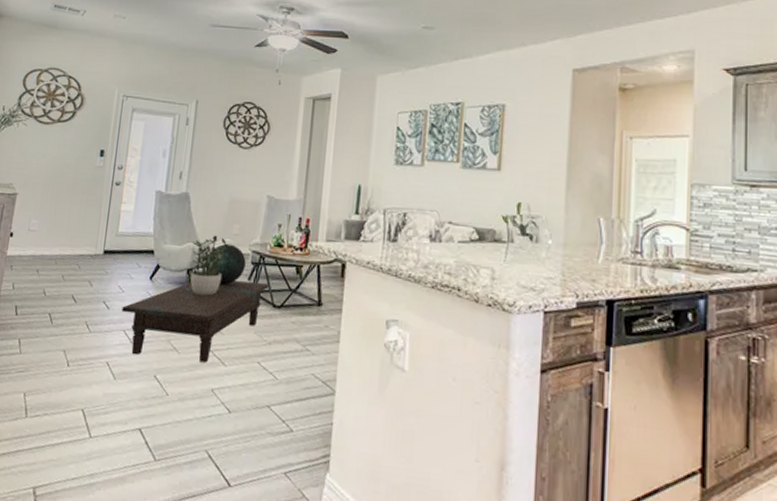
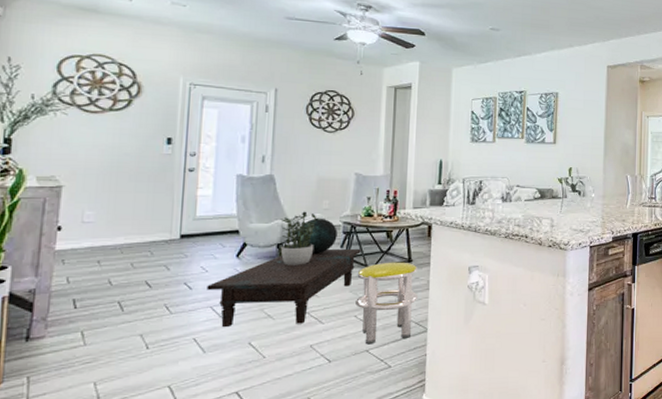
stool: none [259,302,329,400] -> present [356,262,419,345]

